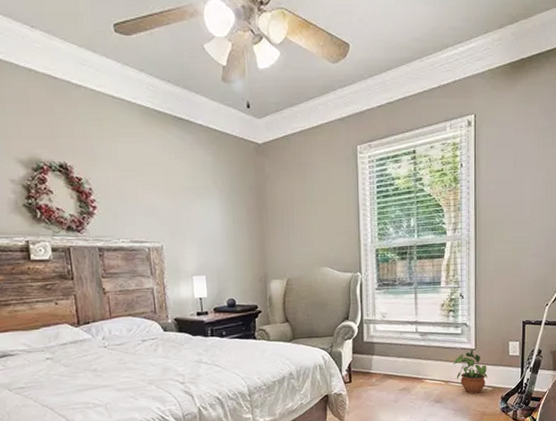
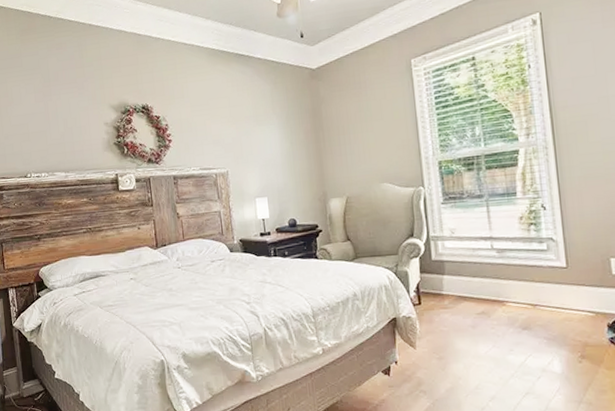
potted plant: present [453,349,488,394] -> none [540,267,587,320]

